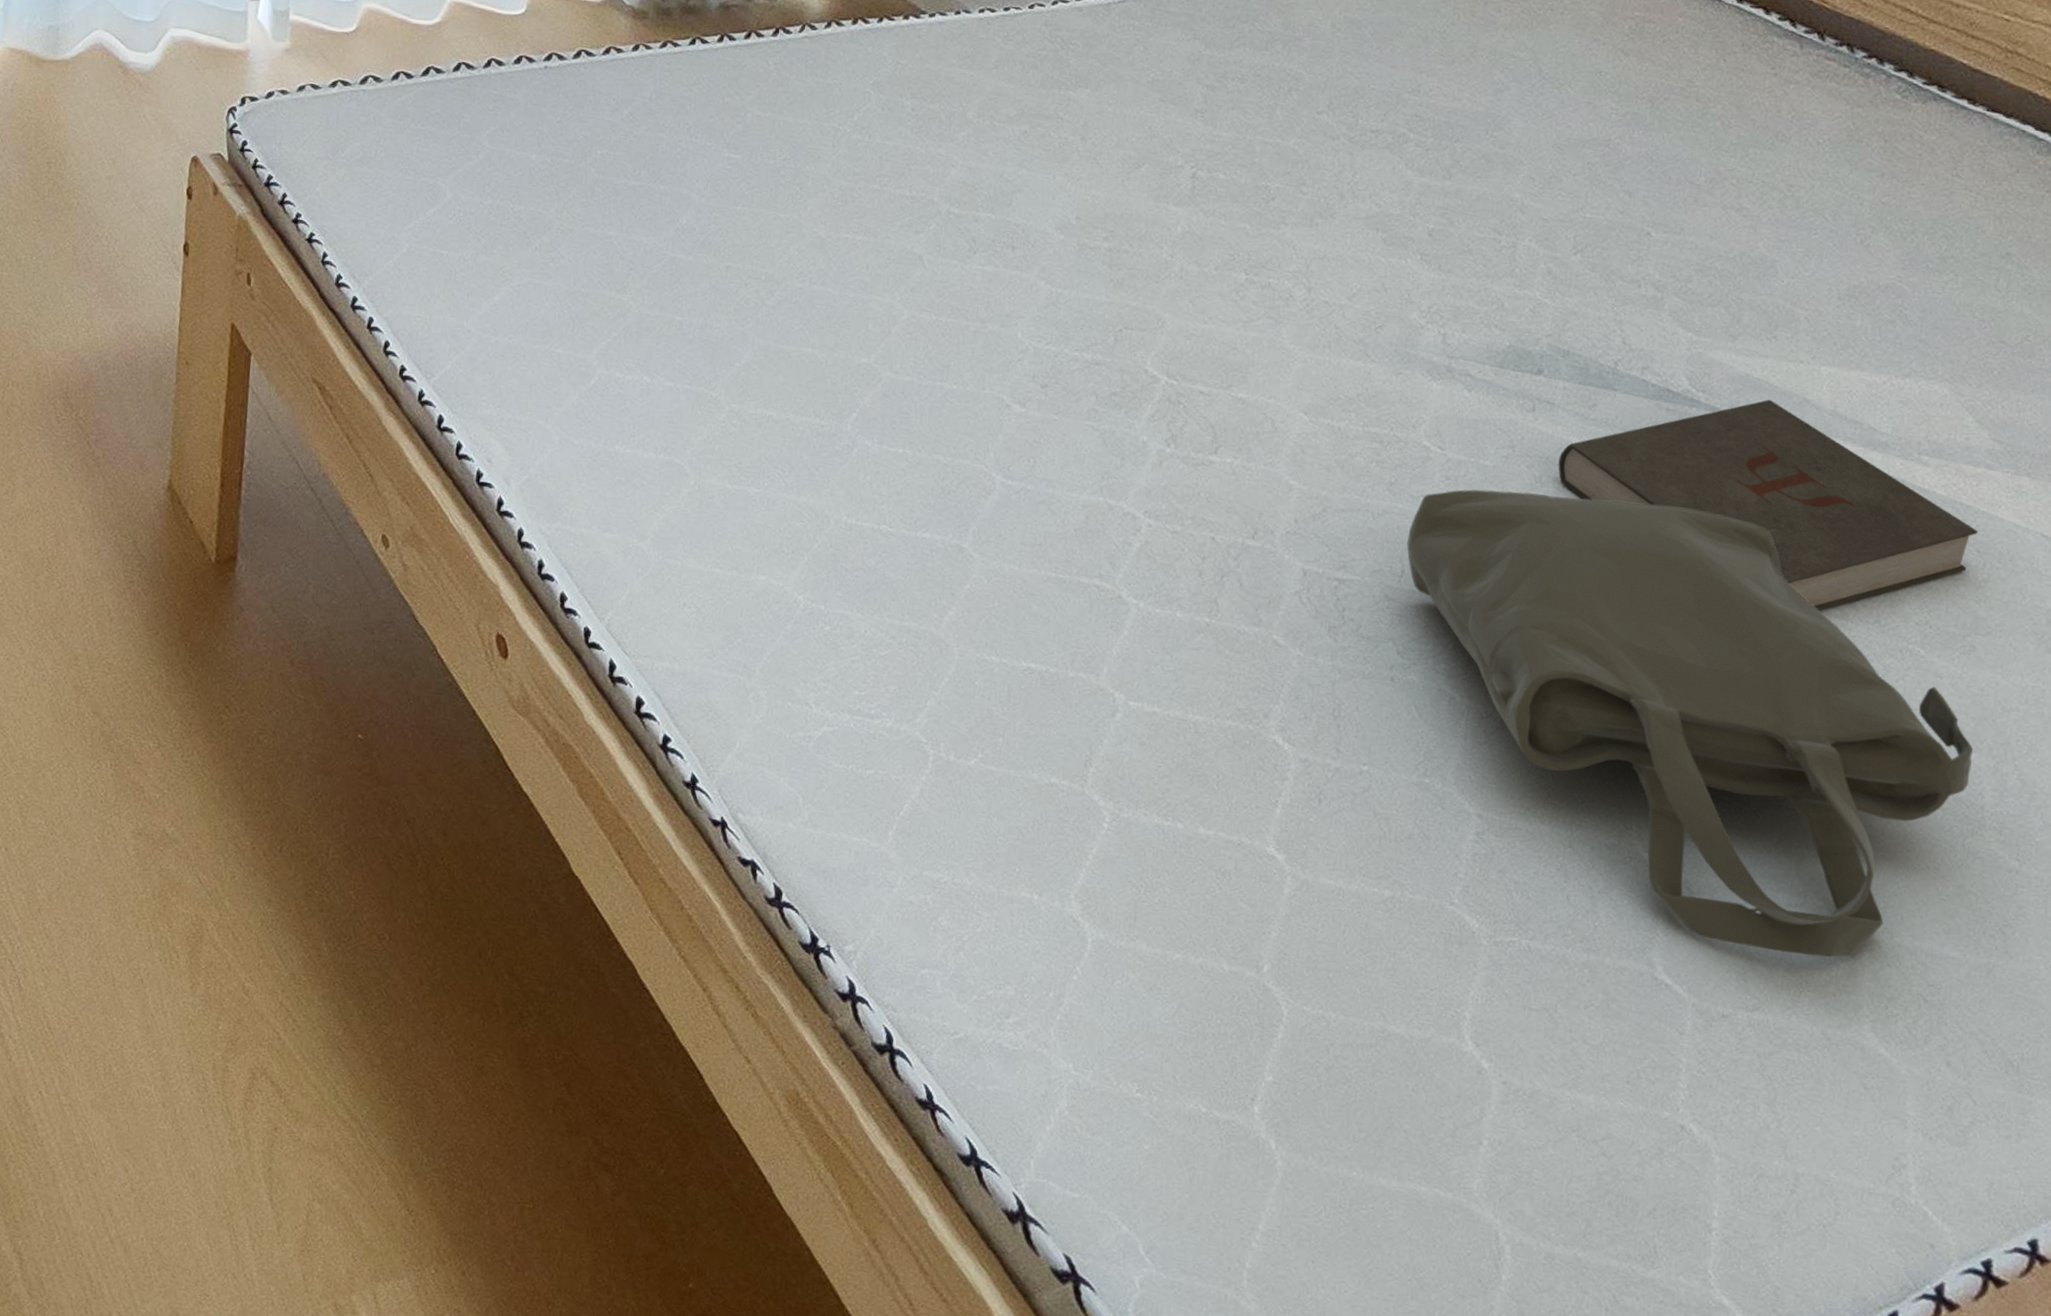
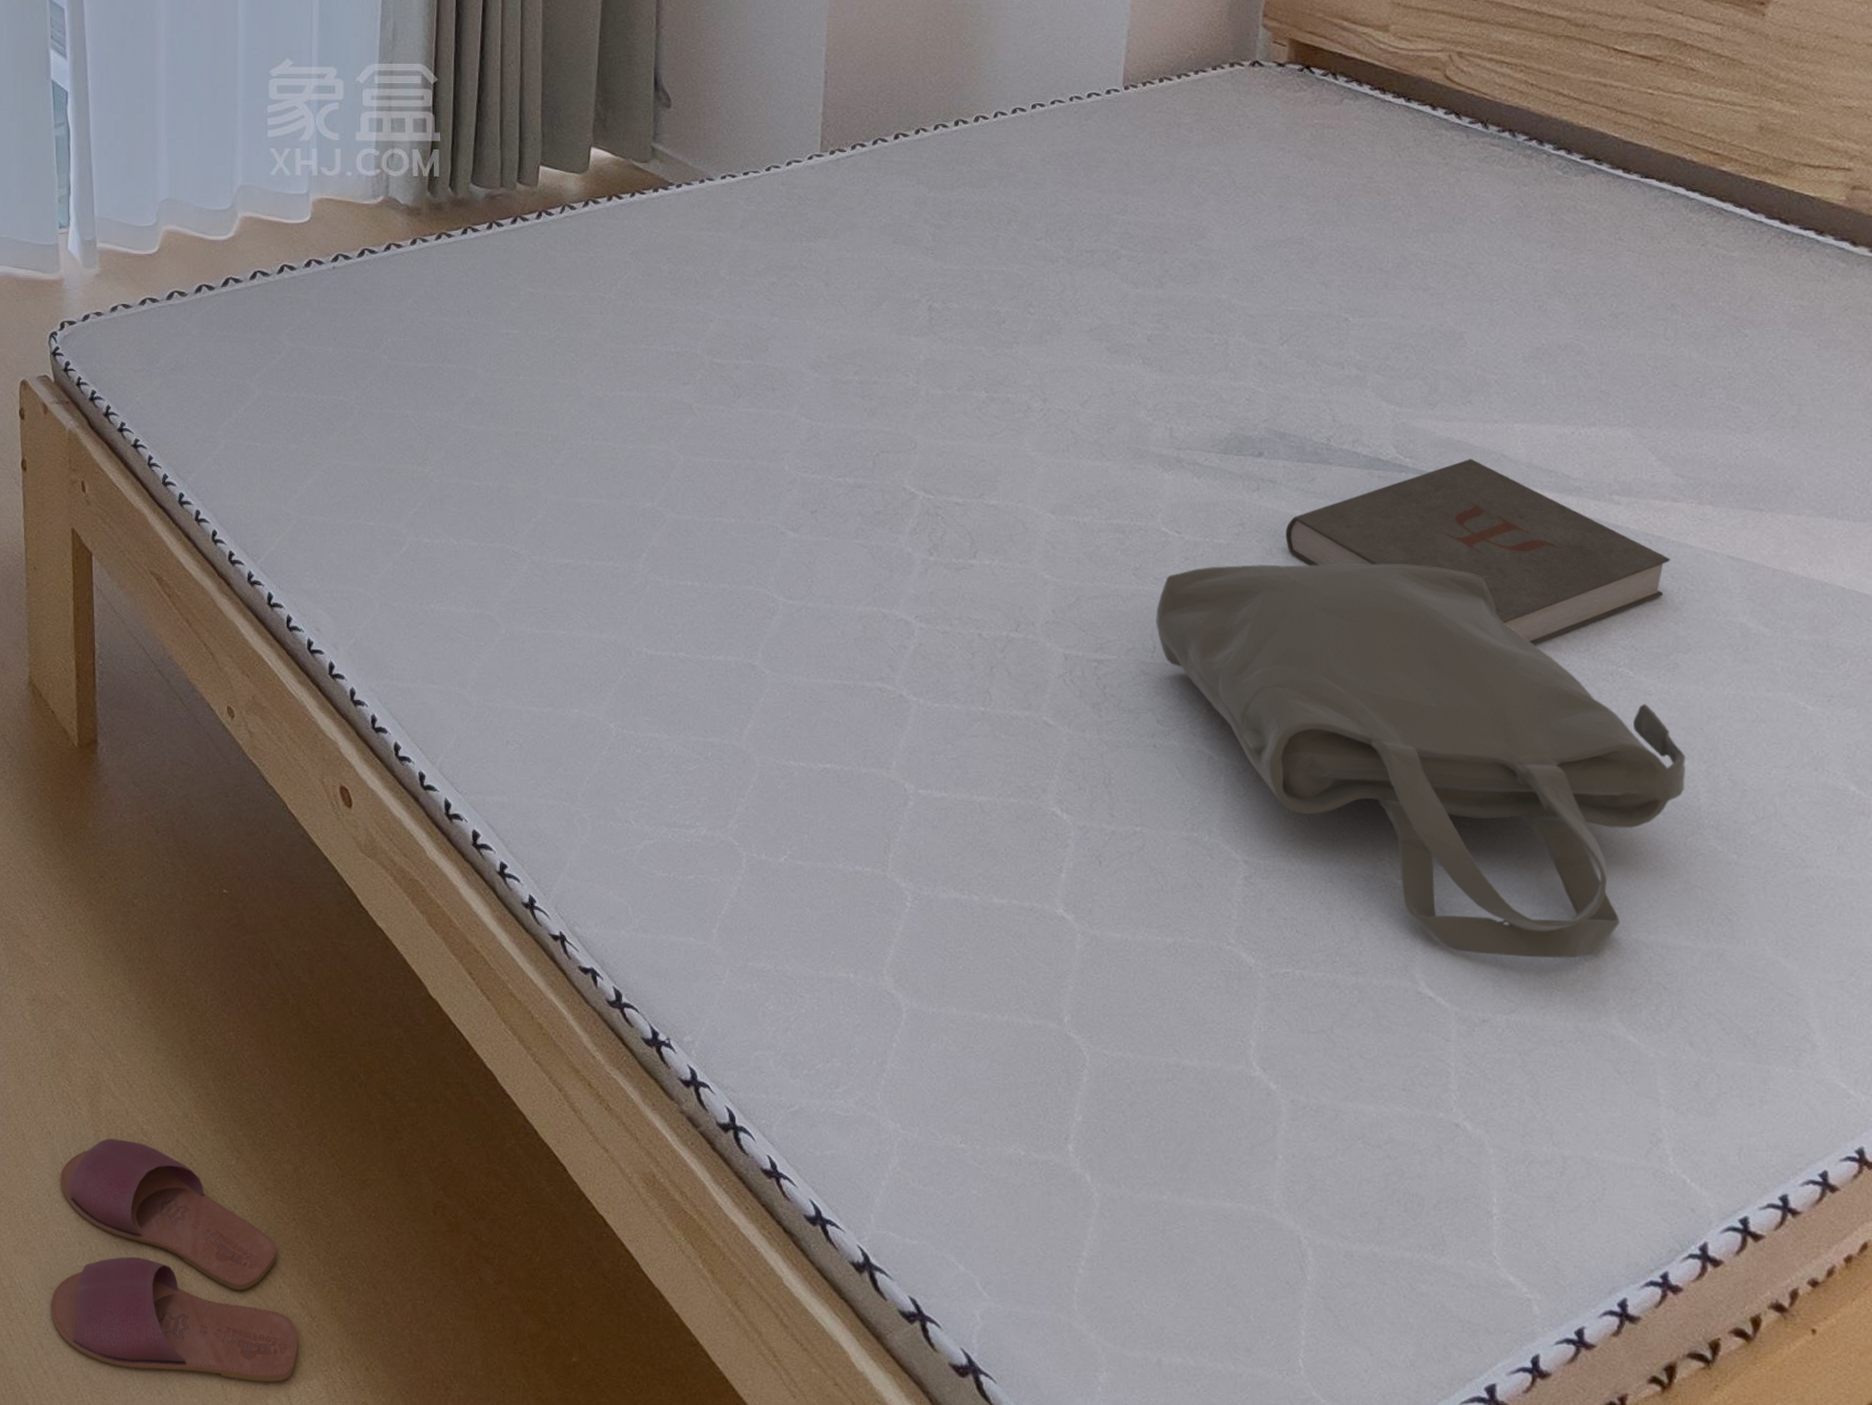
slippers: none [124,993,392,1277] -> present [51,1138,298,1382]

